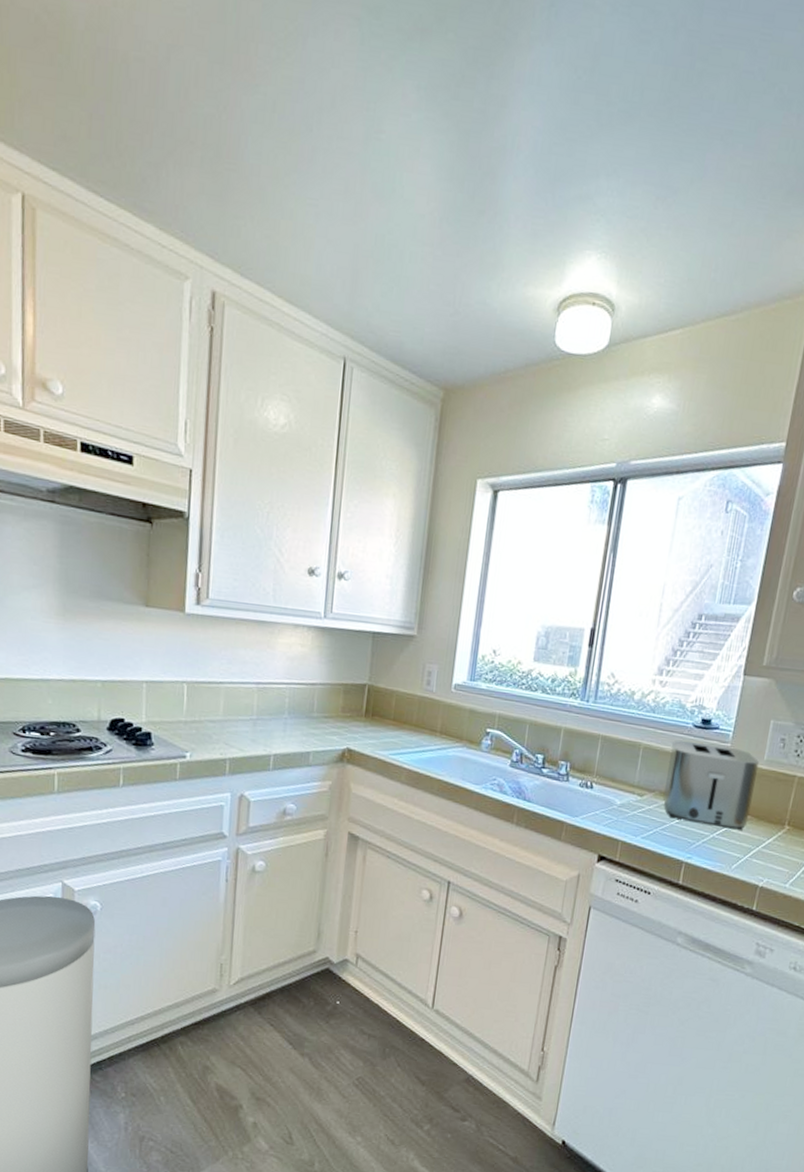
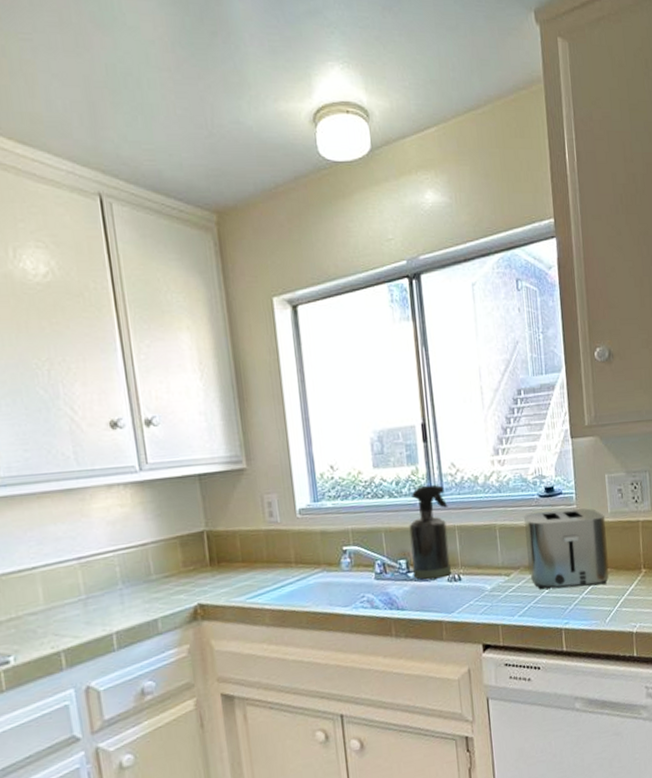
spray bottle: none [546,688,598,781] -> present [409,484,451,579]

